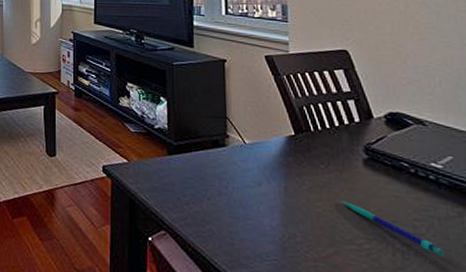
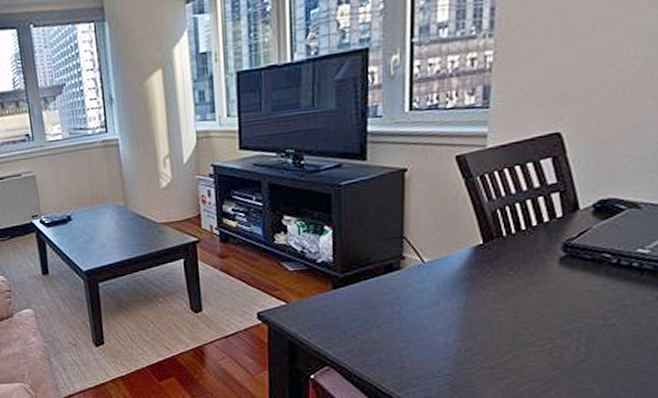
pen: present [342,201,445,257] -> none [529,305,633,343]

